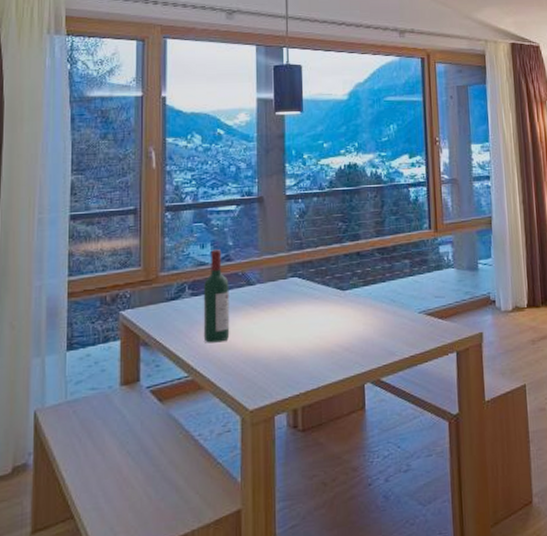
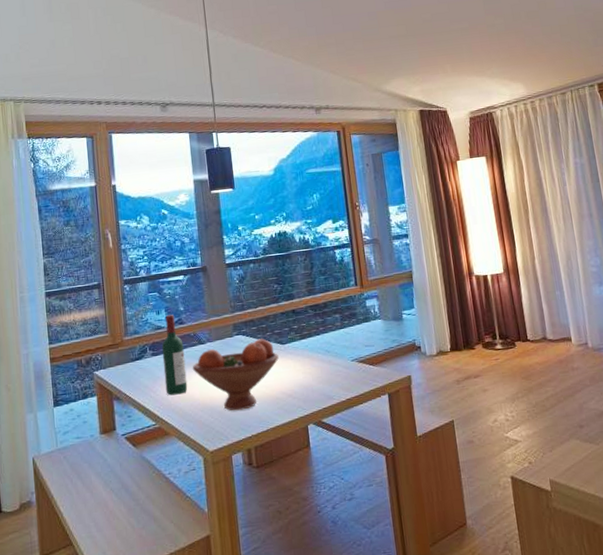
fruit bowl: none [237,282,337,365] -> present [192,338,279,411]

